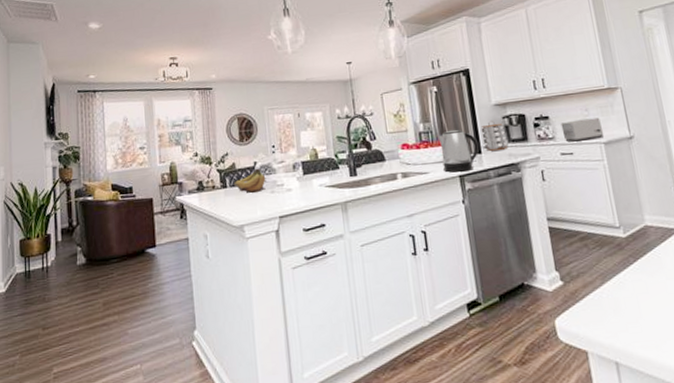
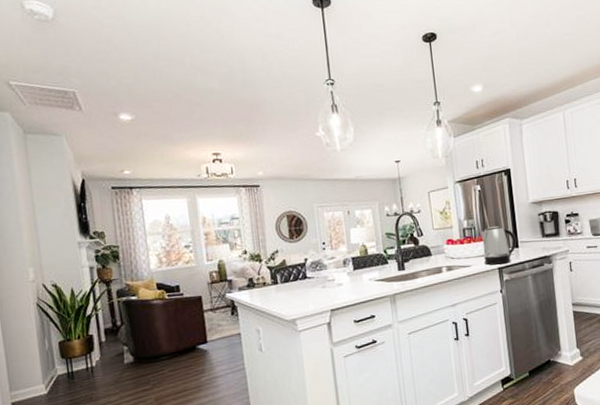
fruit: present [233,168,266,193] -> none [284,264,317,288]
spice rack: present [481,120,509,152] -> none [519,217,542,246]

